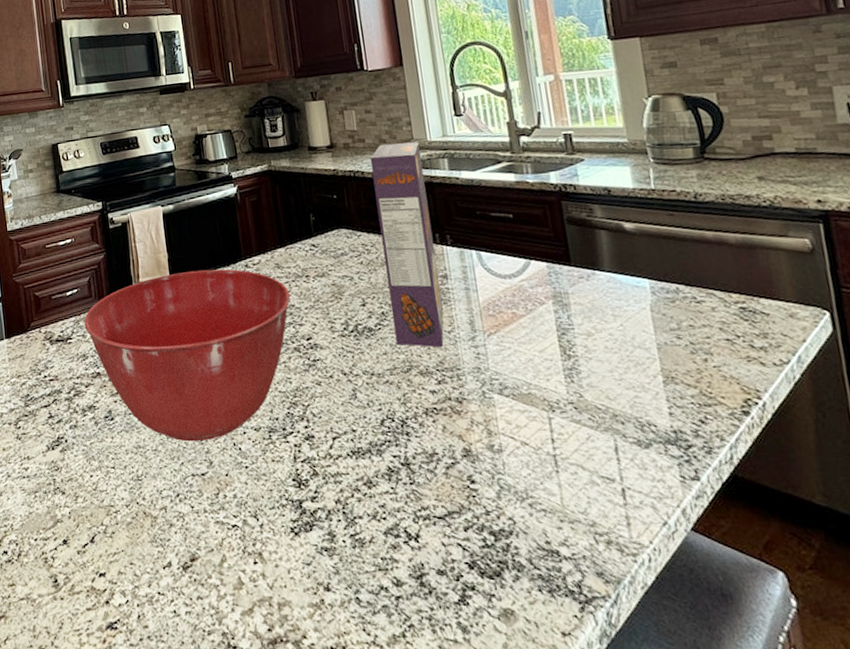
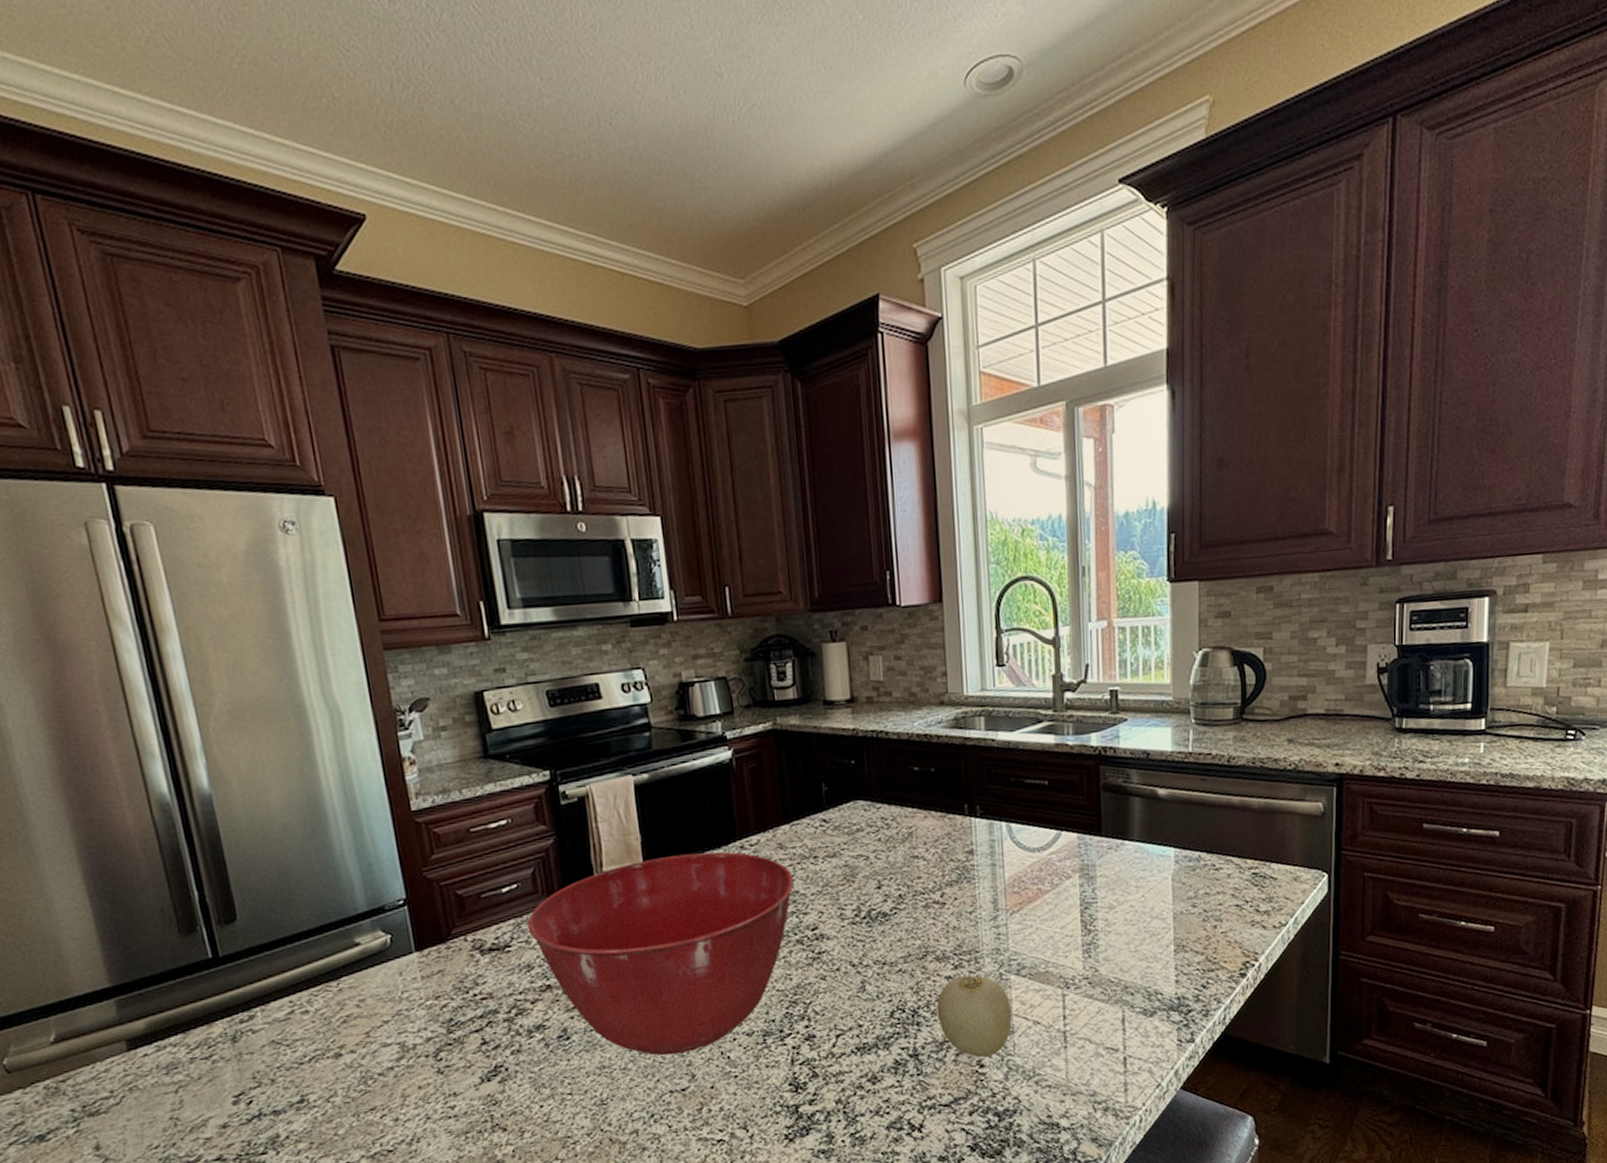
cereal box: present [370,141,444,348] -> none [896,696,966,931]
fruit: none [424,391,500,473] -> present [936,975,1012,1058]

